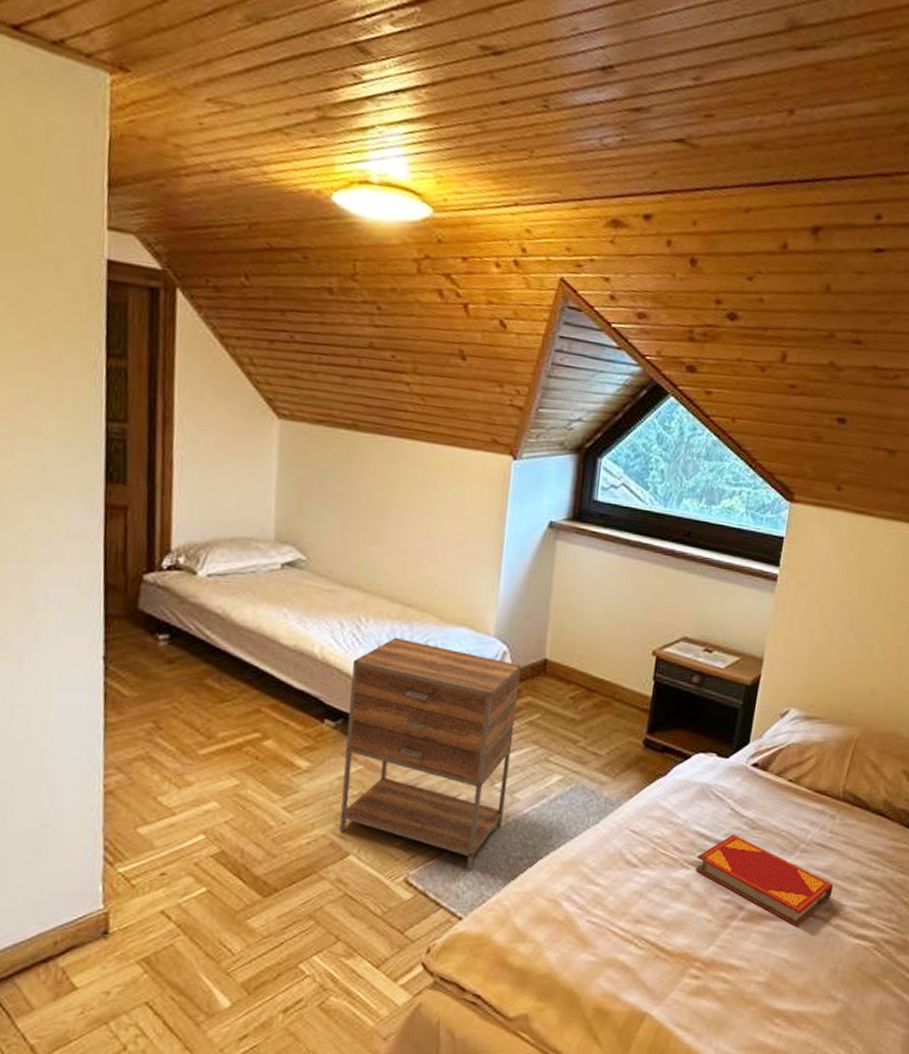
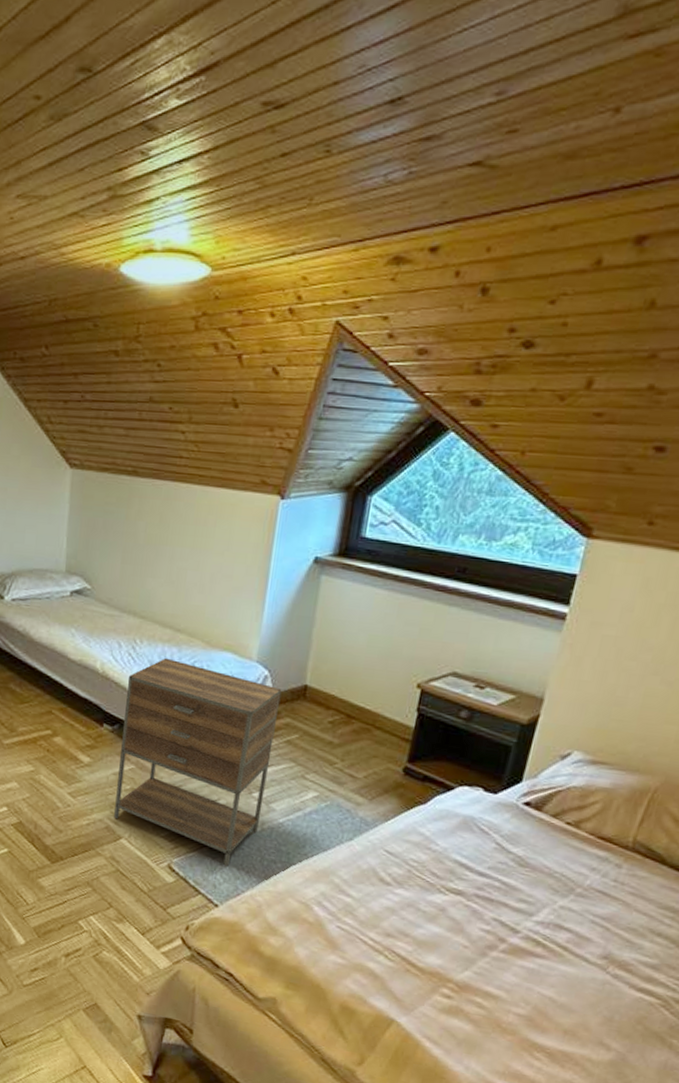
hardback book: present [695,834,834,927] -> none [453,868,615,969]

